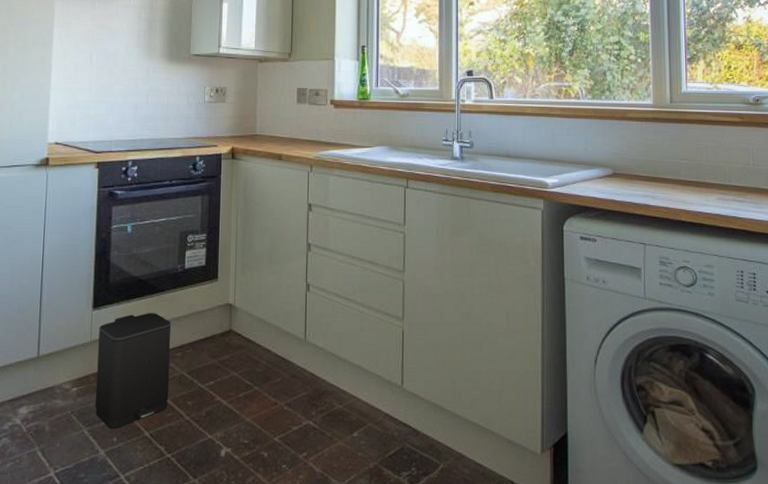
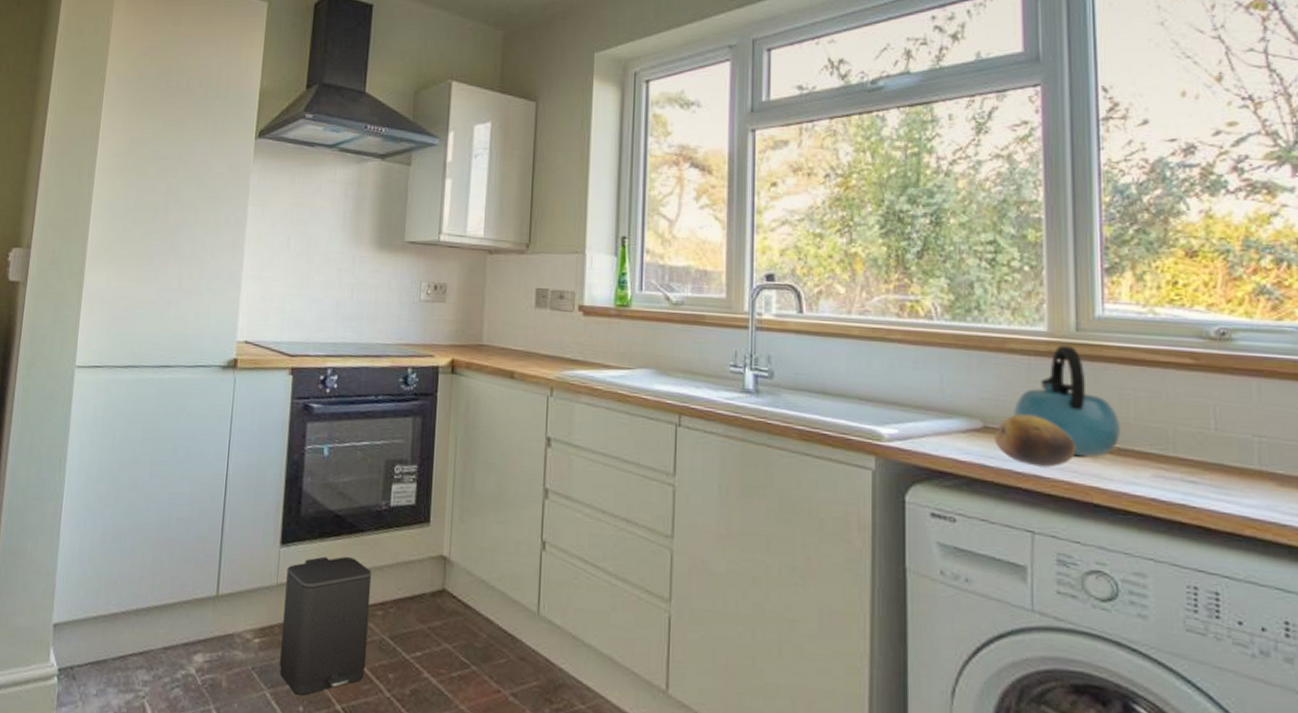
fruit: none [621,162,671,198] -> present [995,413,1076,468]
kettle: none [632,113,697,190] -> present [1014,345,1120,458]

